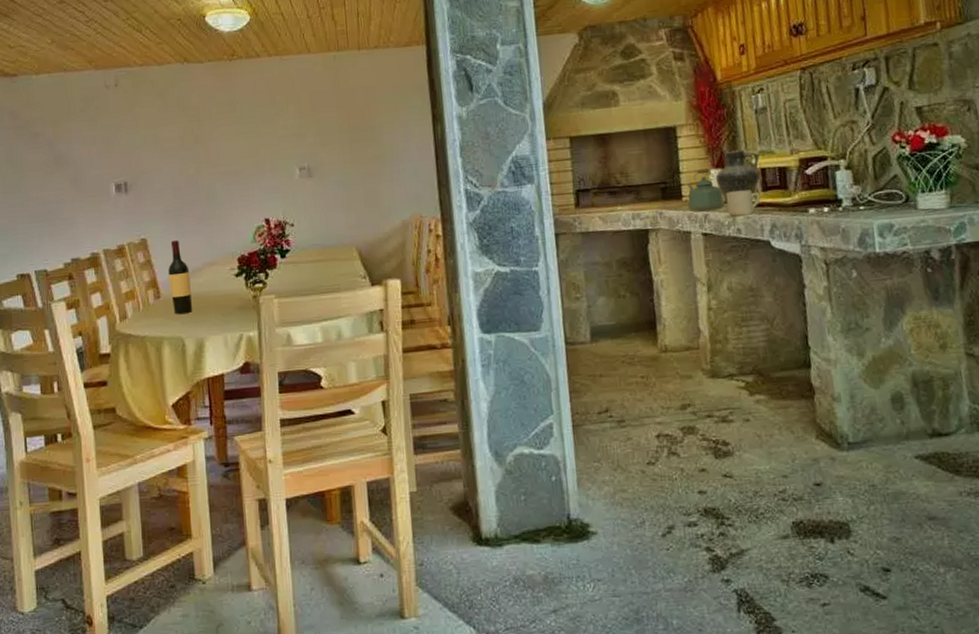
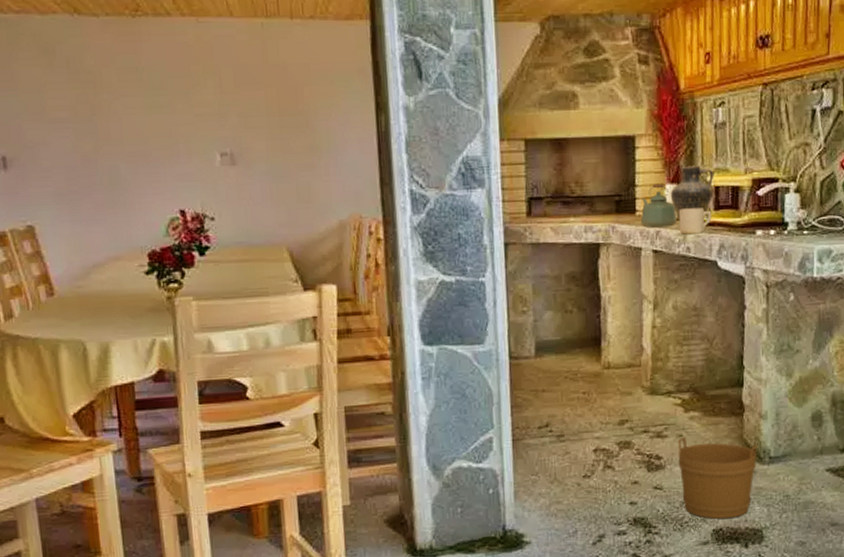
wine bottle: present [168,240,193,315] -> none [63,230,95,315]
bucket: none [744,421,835,511] -> present [677,436,757,519]

